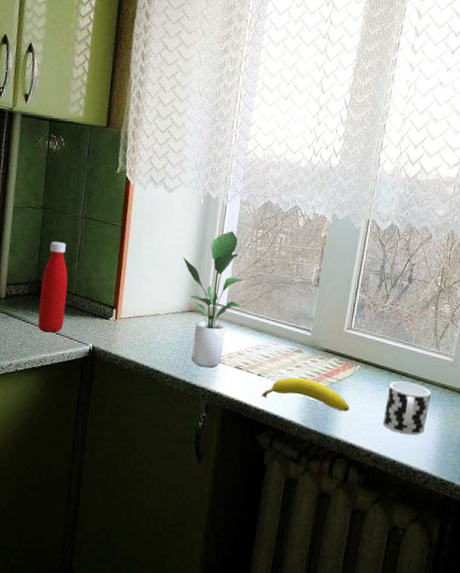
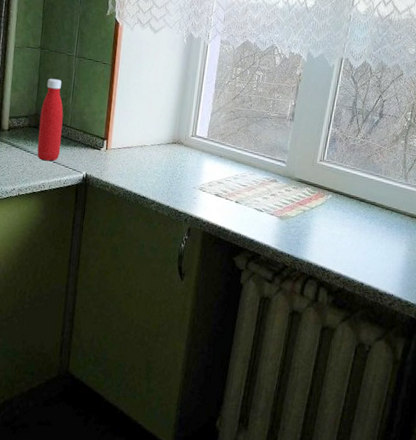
potted plant: present [182,231,246,368] -> none [167,69,225,195]
fruit: present [261,377,350,412] -> none [239,204,321,238]
cup: present [383,381,432,436] -> none [352,210,399,261]

